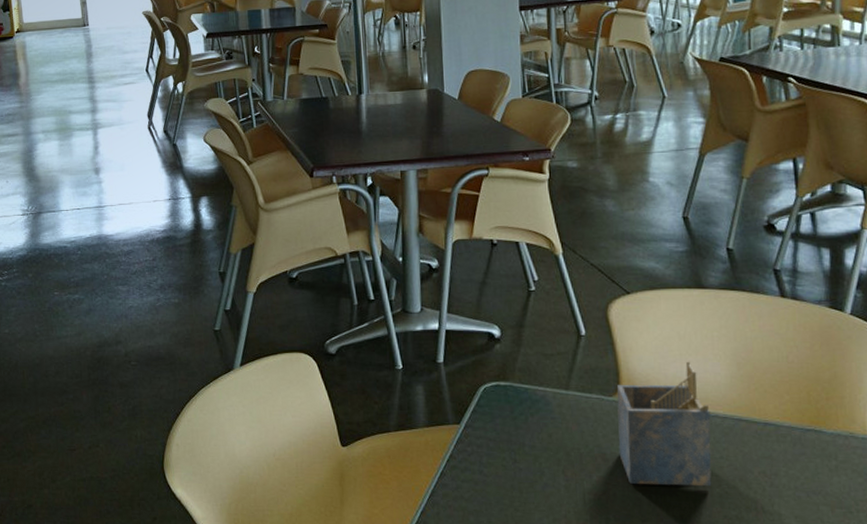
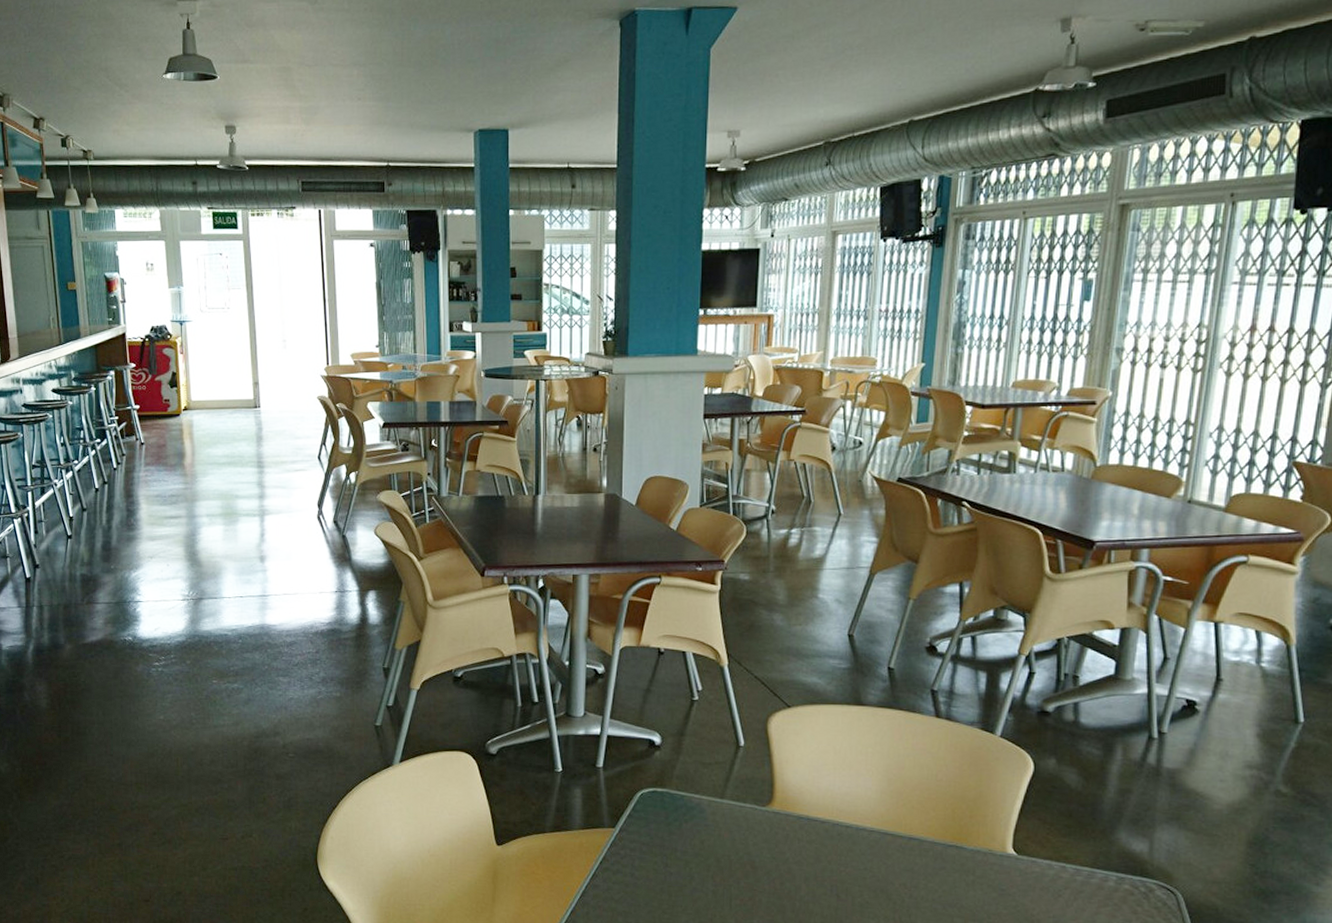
napkin holder: present [616,361,712,487] -> none [767,775,859,896]

